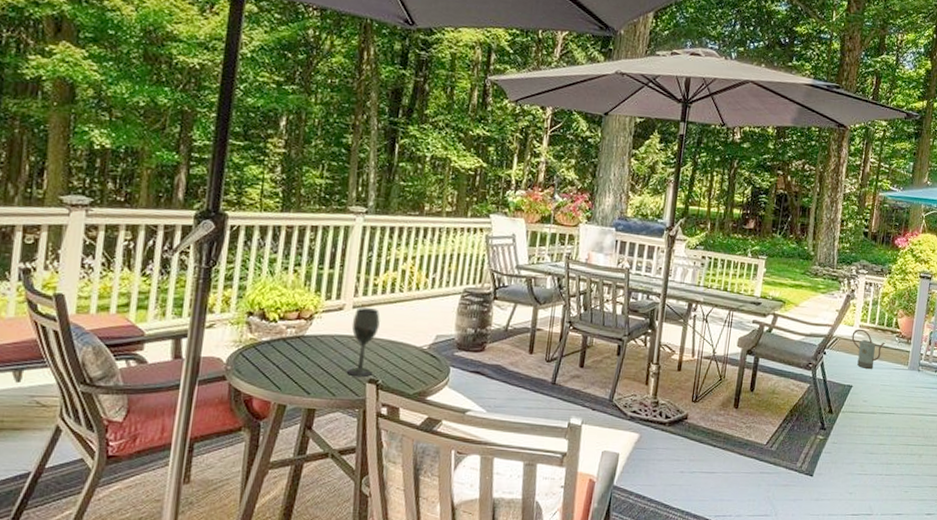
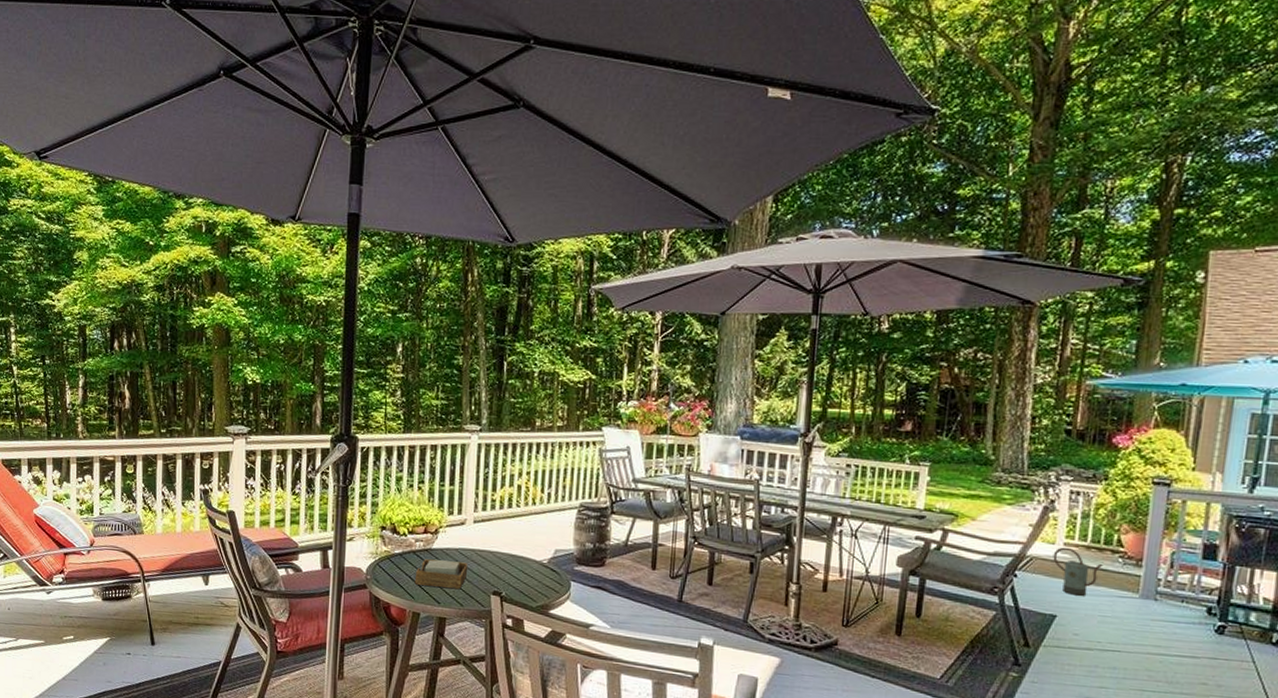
napkin holder: none [282,347,344,379] -> present [414,559,468,590]
wine glass: present [347,308,380,377] -> none [473,522,500,589]

